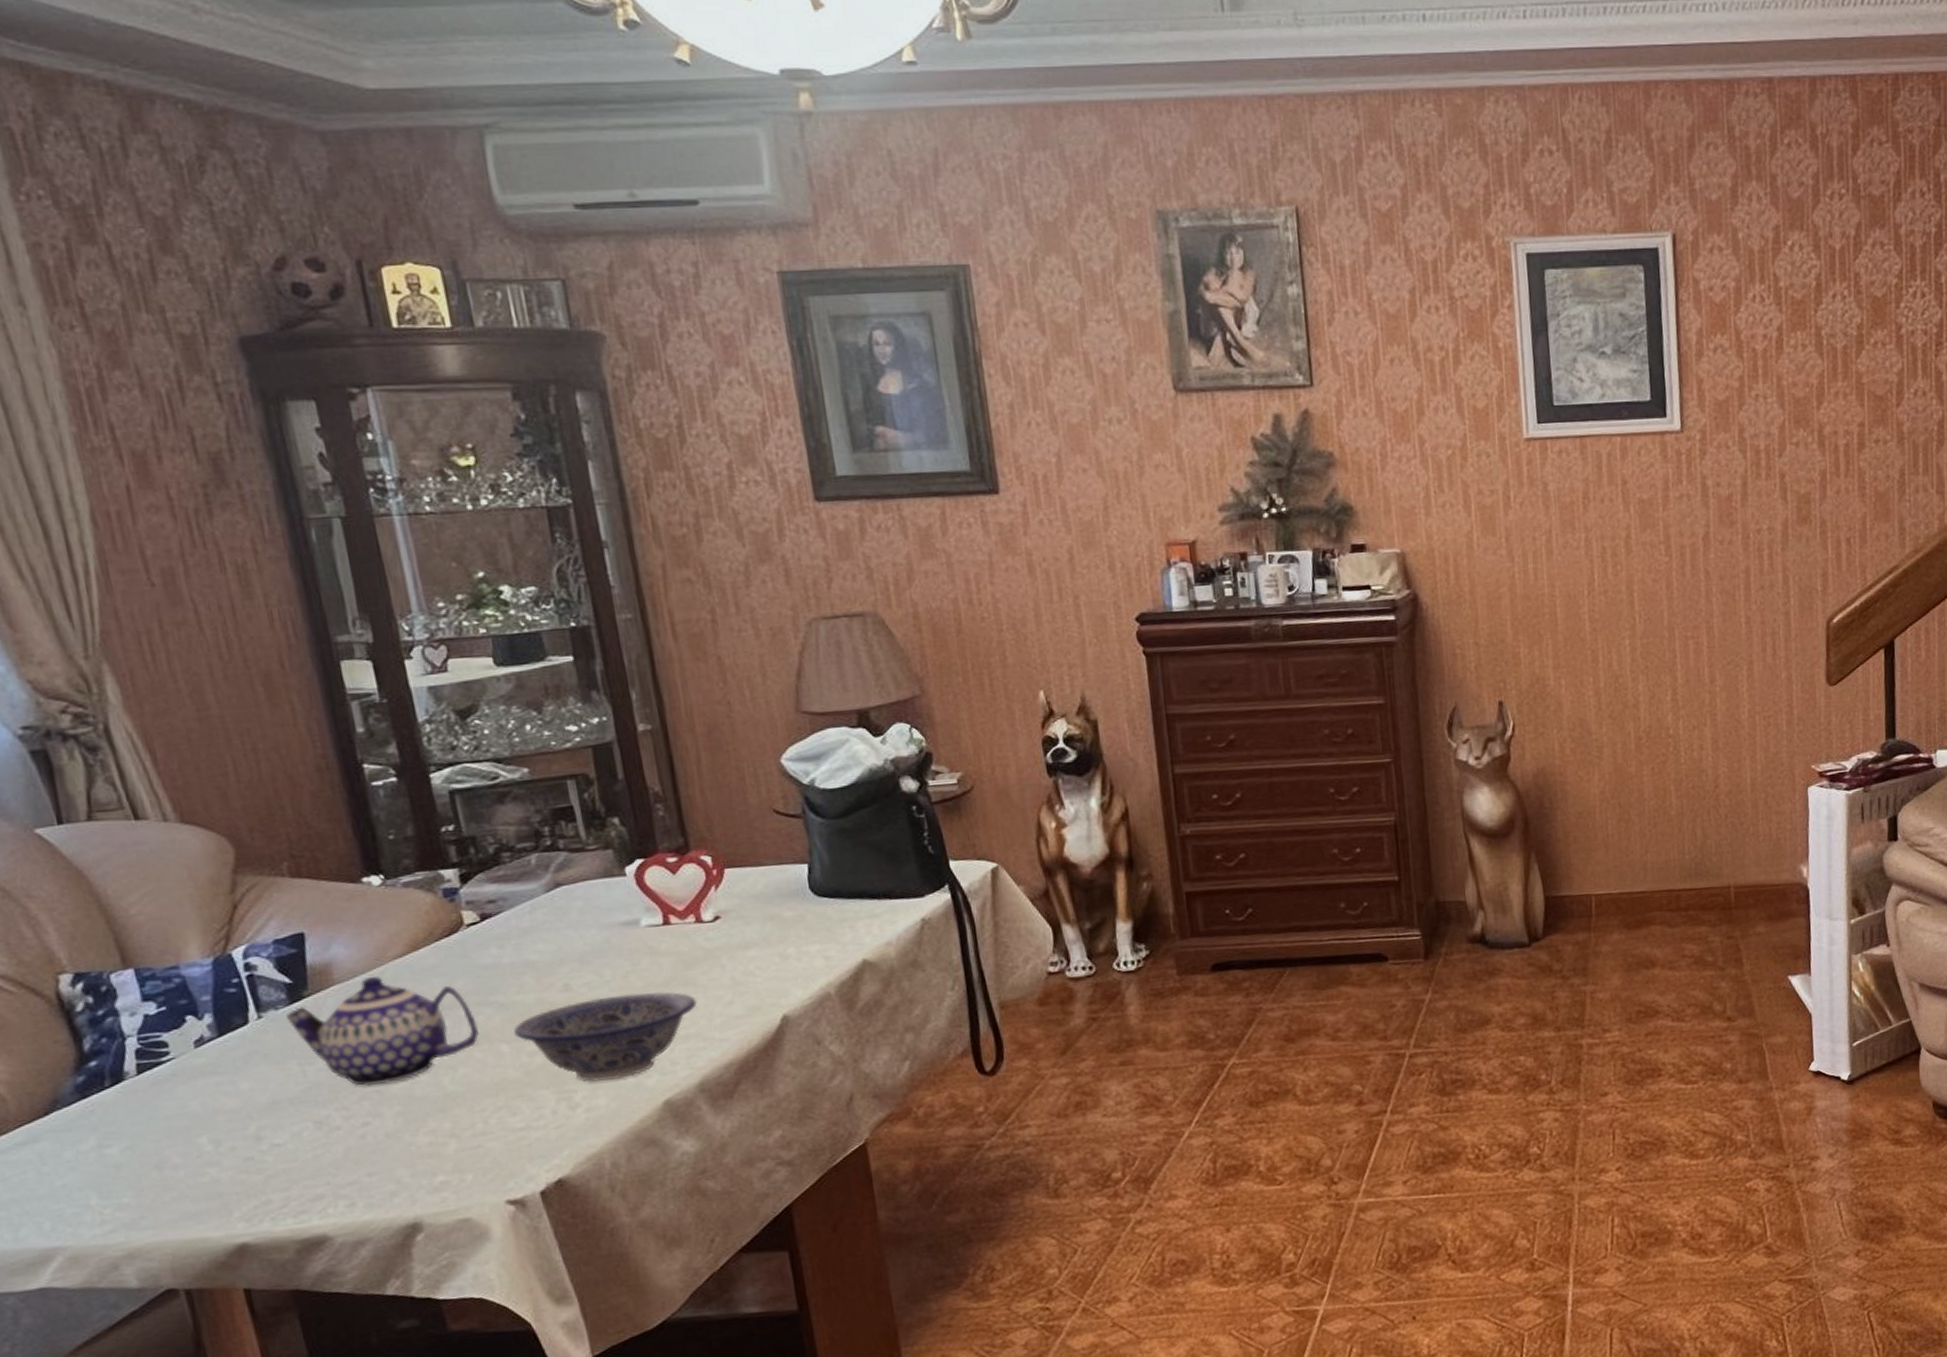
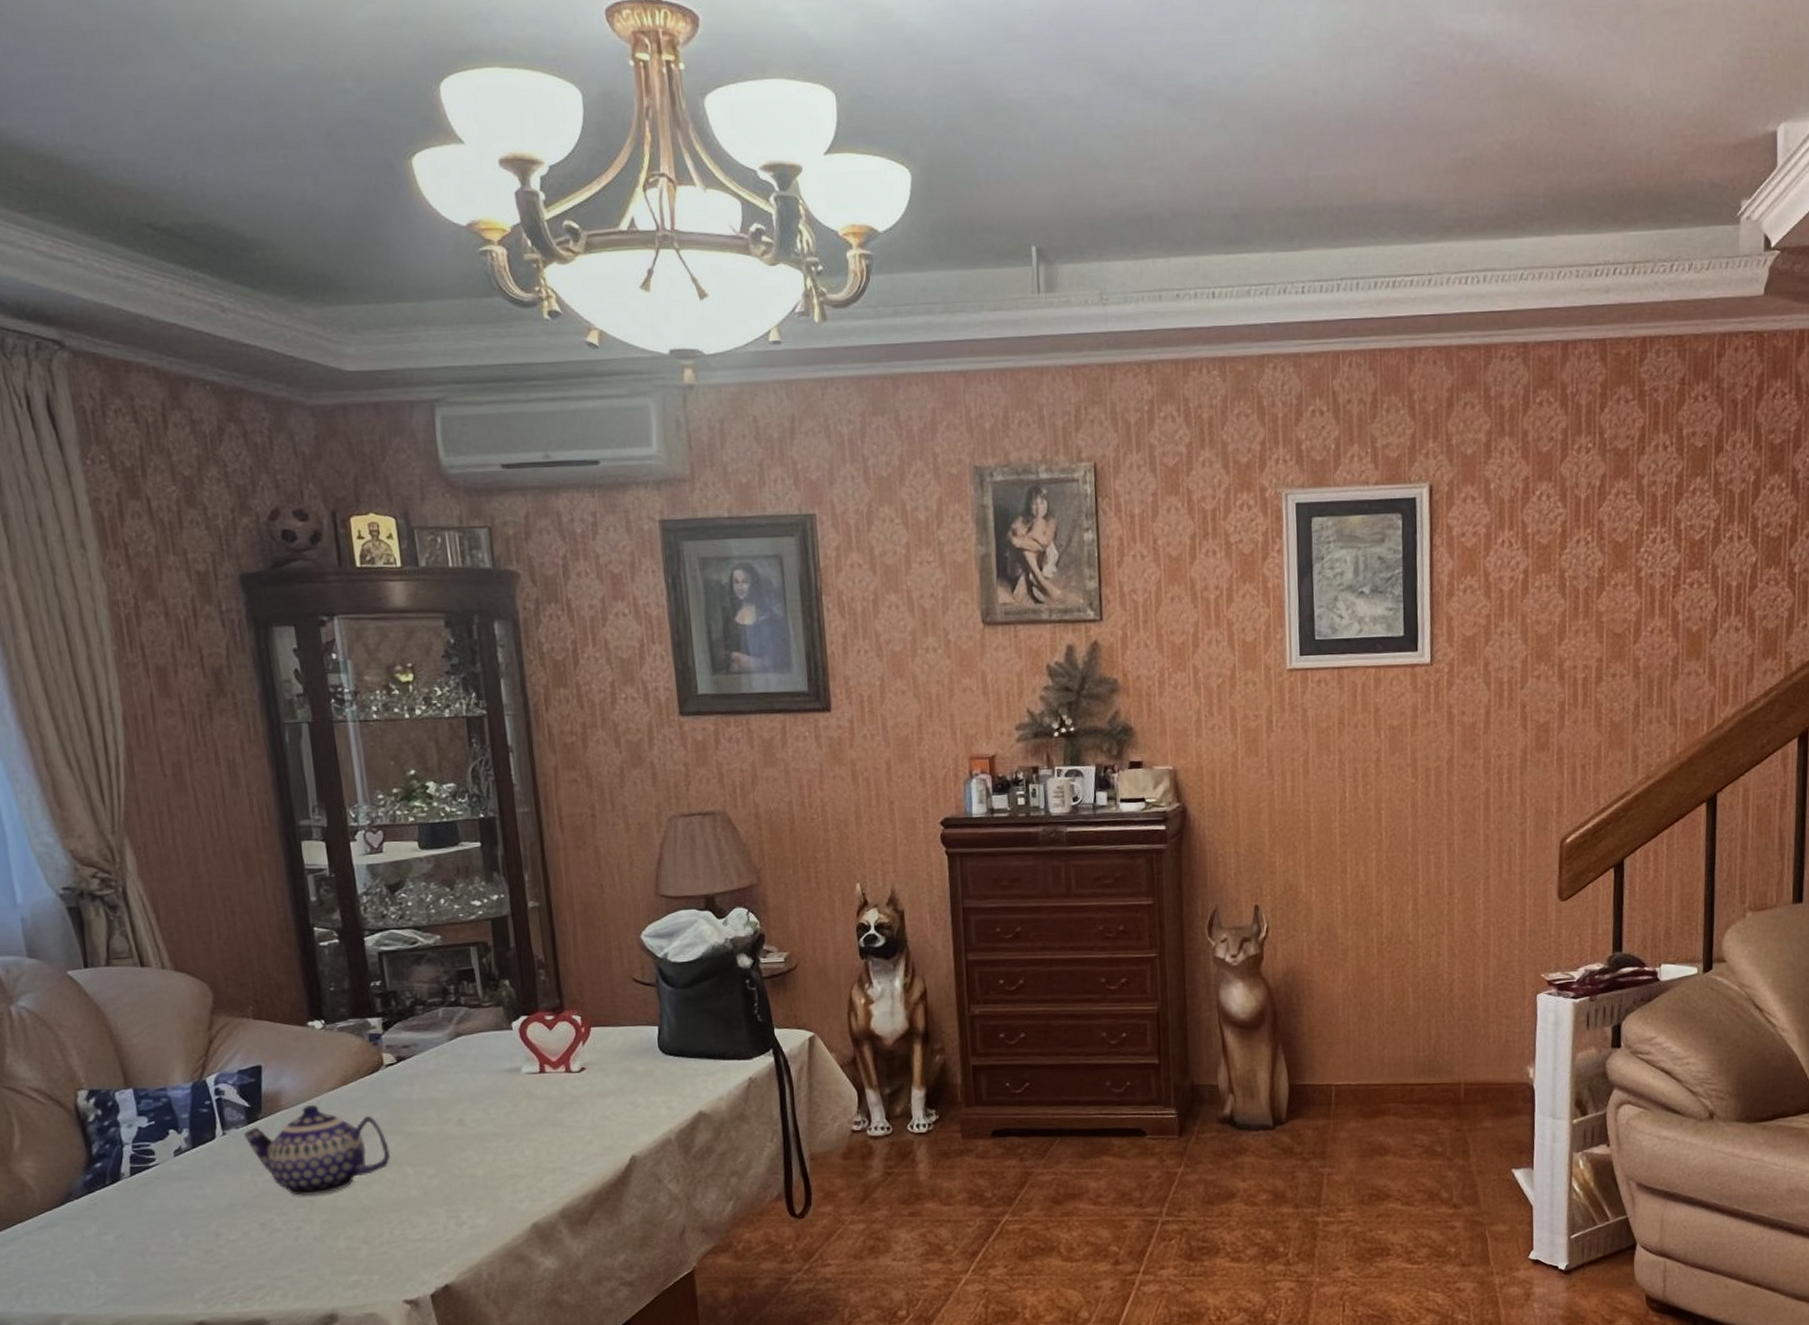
bowl: present [514,992,697,1082] -> none [418,1130,563,1204]

